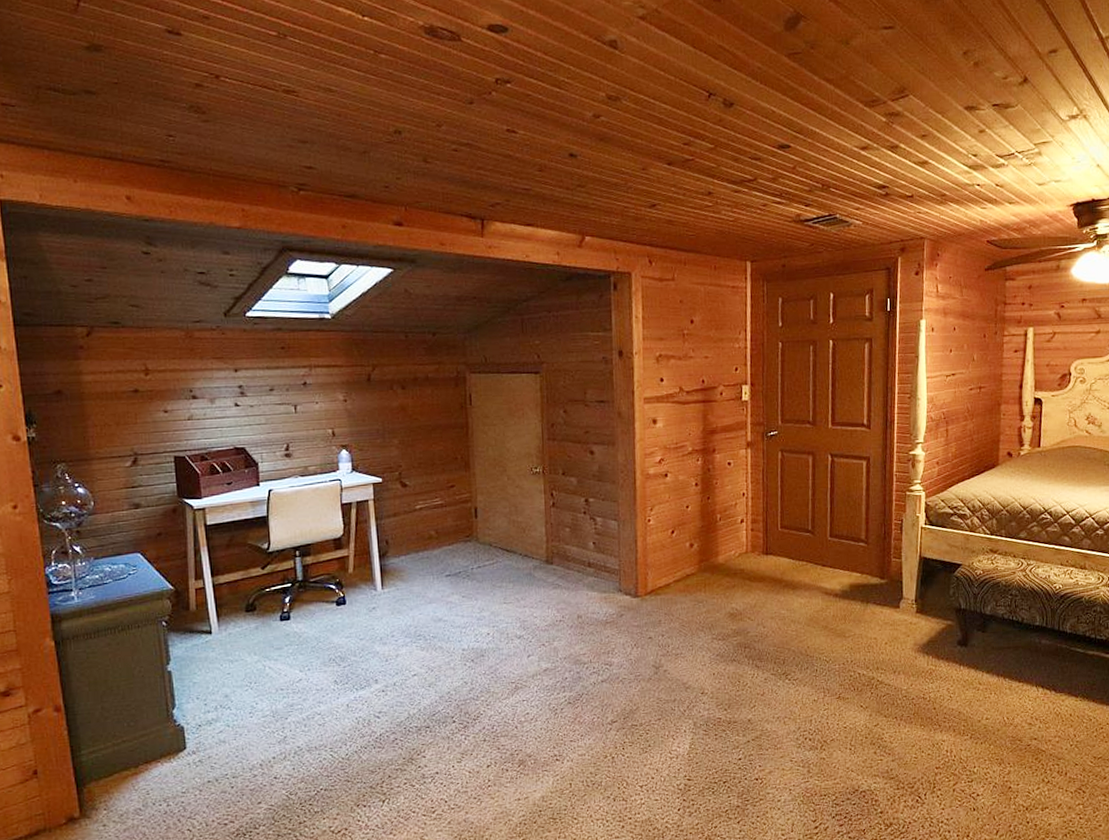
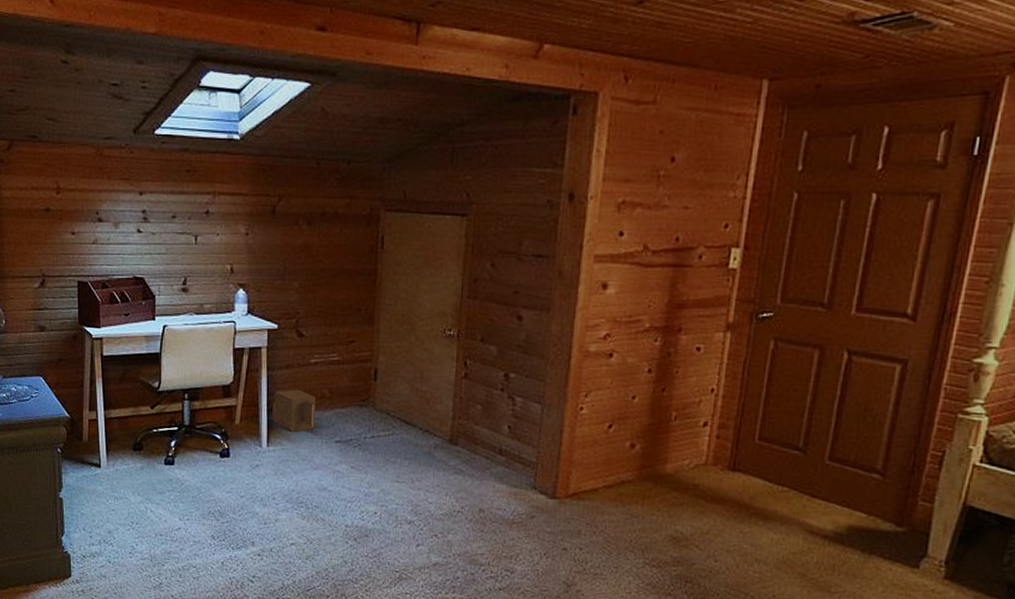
cardboard box: none [383,534,426,573] -> present [272,389,317,432]

